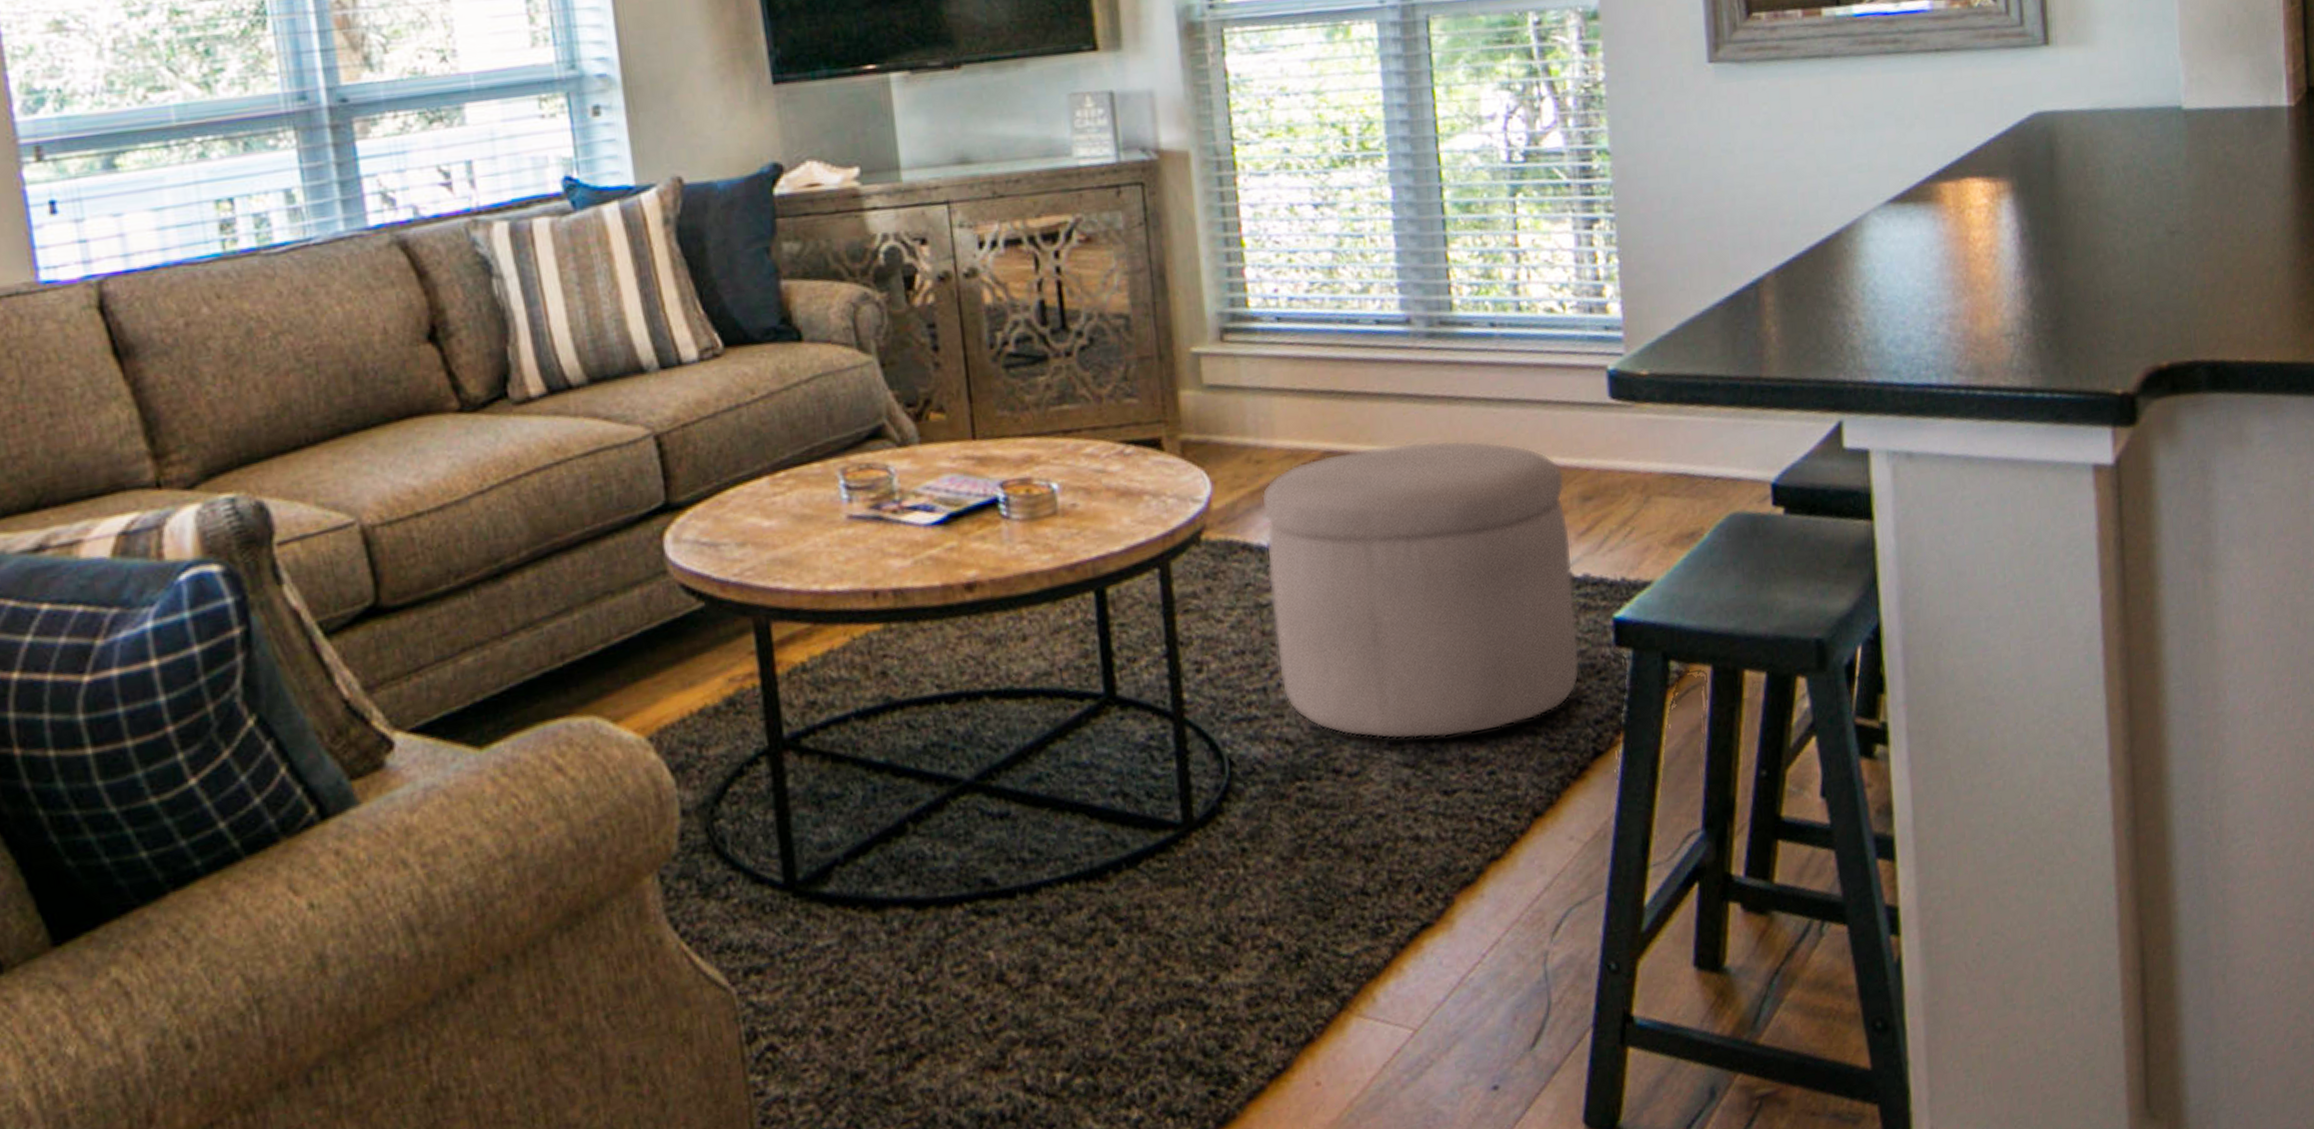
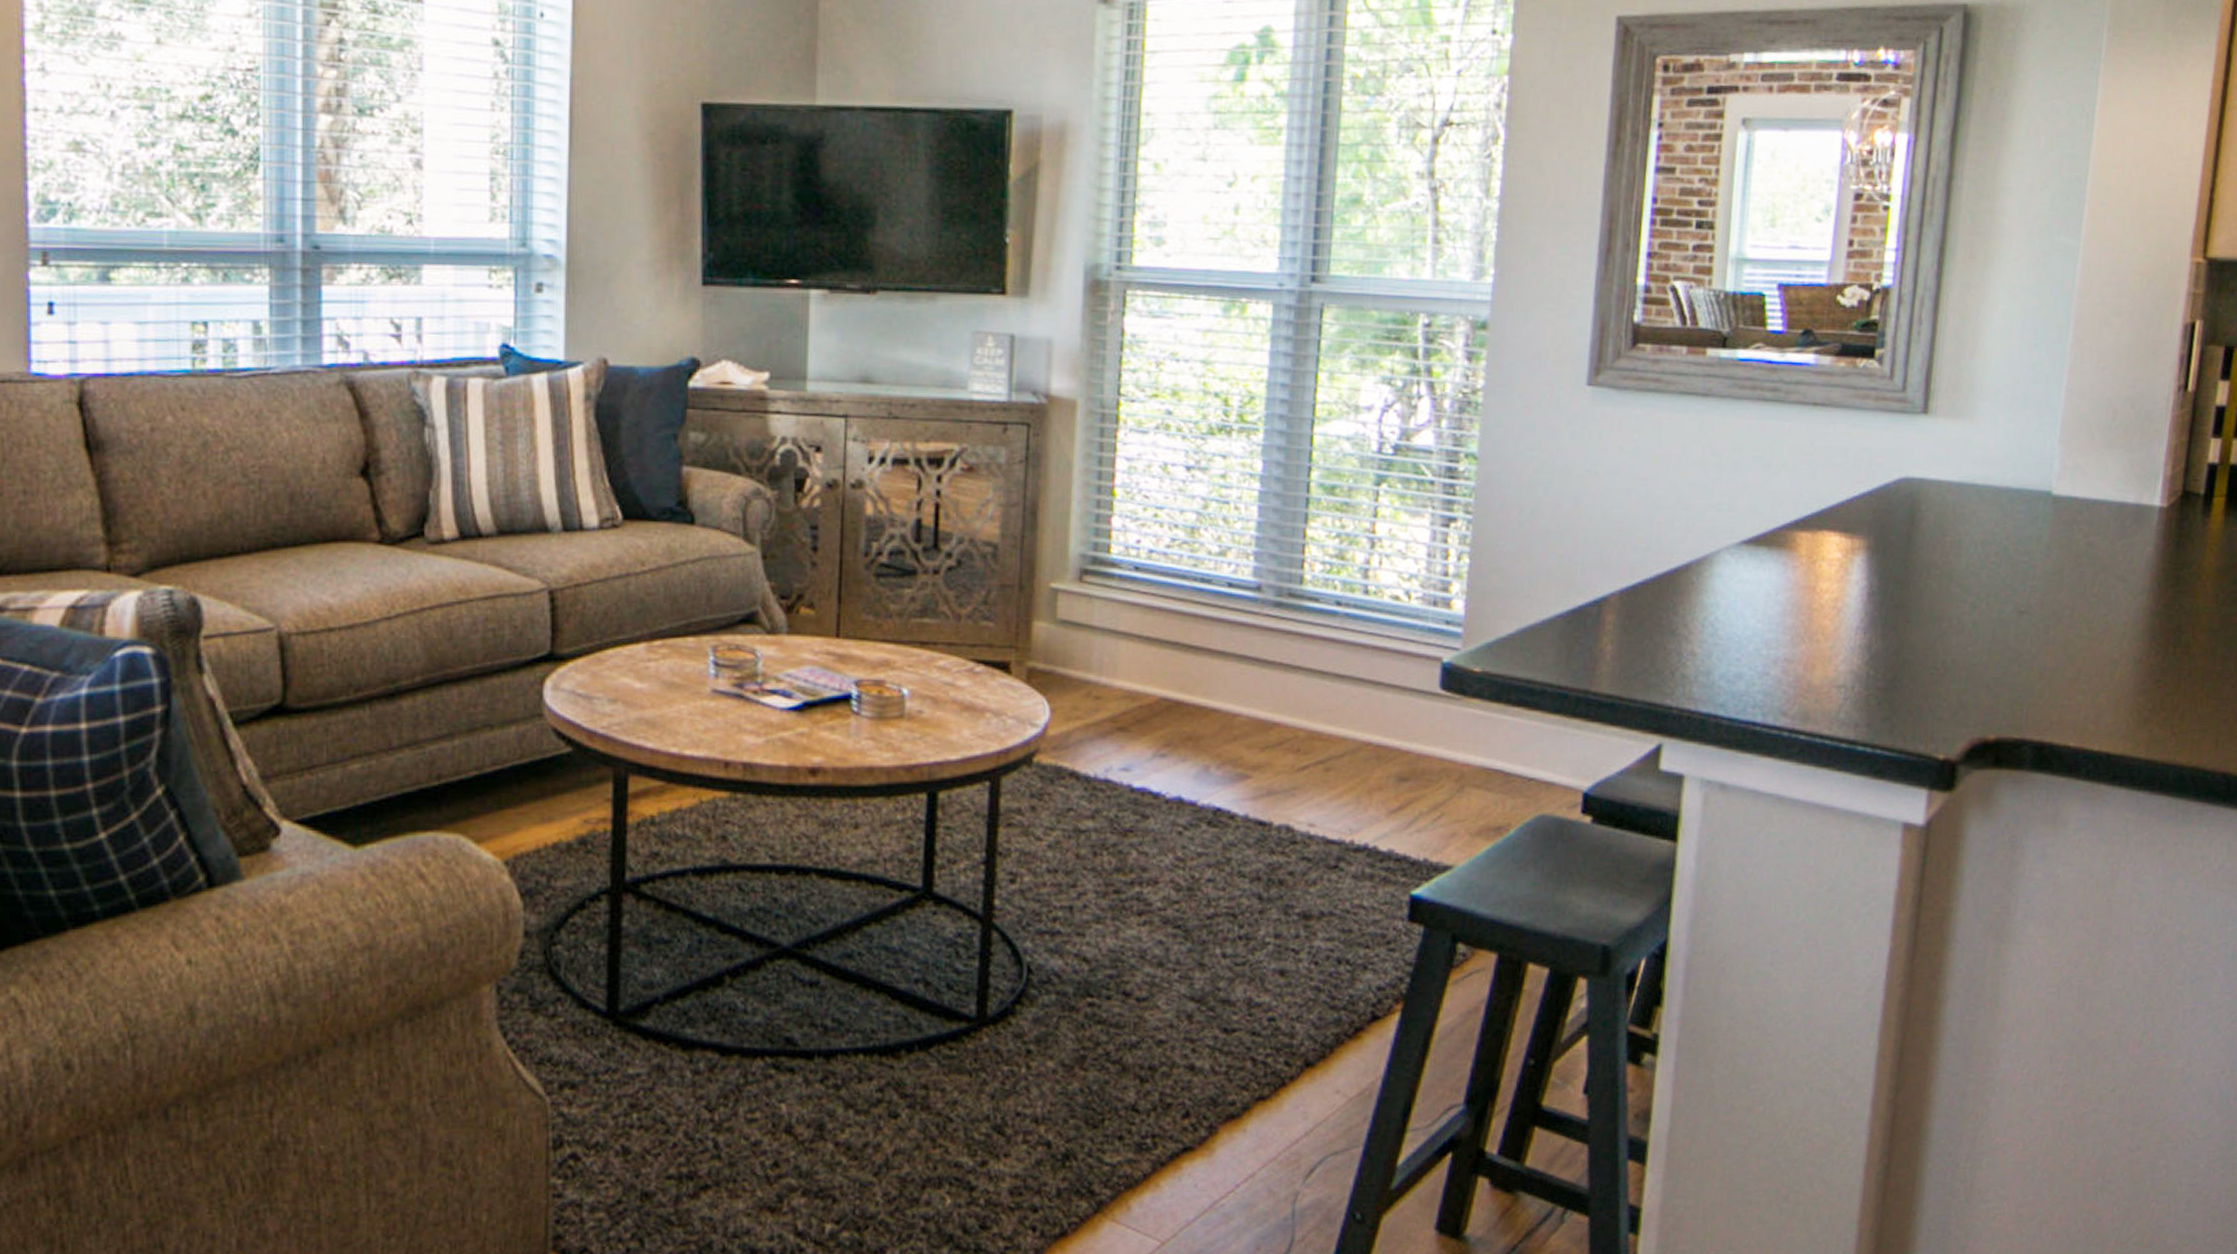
ottoman: present [1261,440,1580,740] -> none [1087,701,1385,981]

